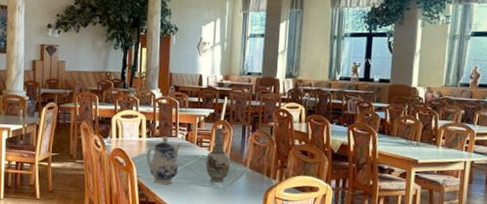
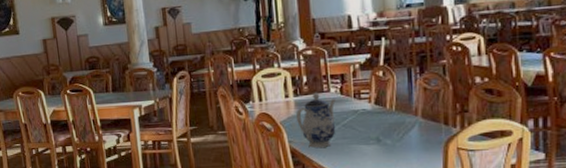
vase: present [205,127,231,183] -> none [367,74,398,139]

